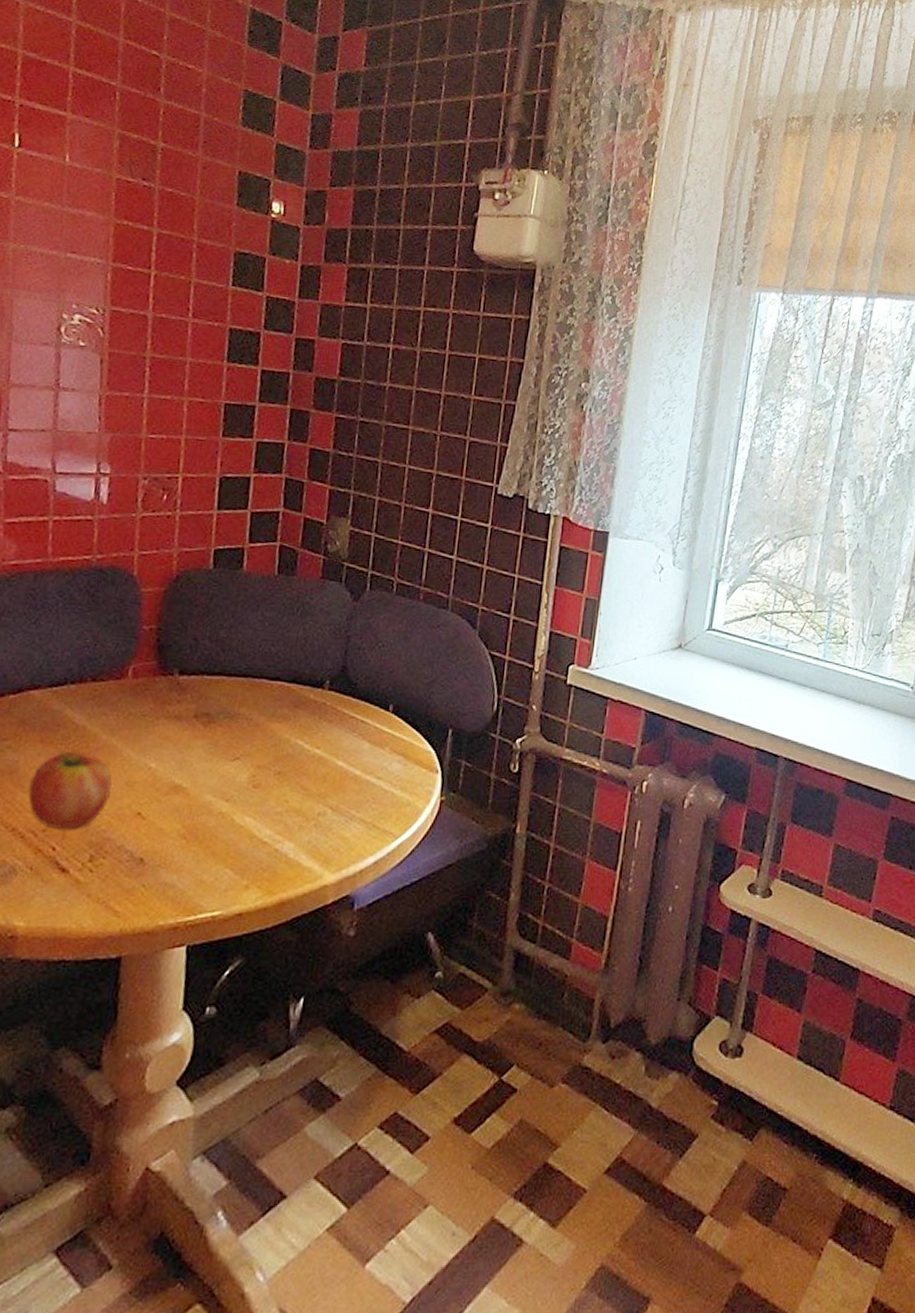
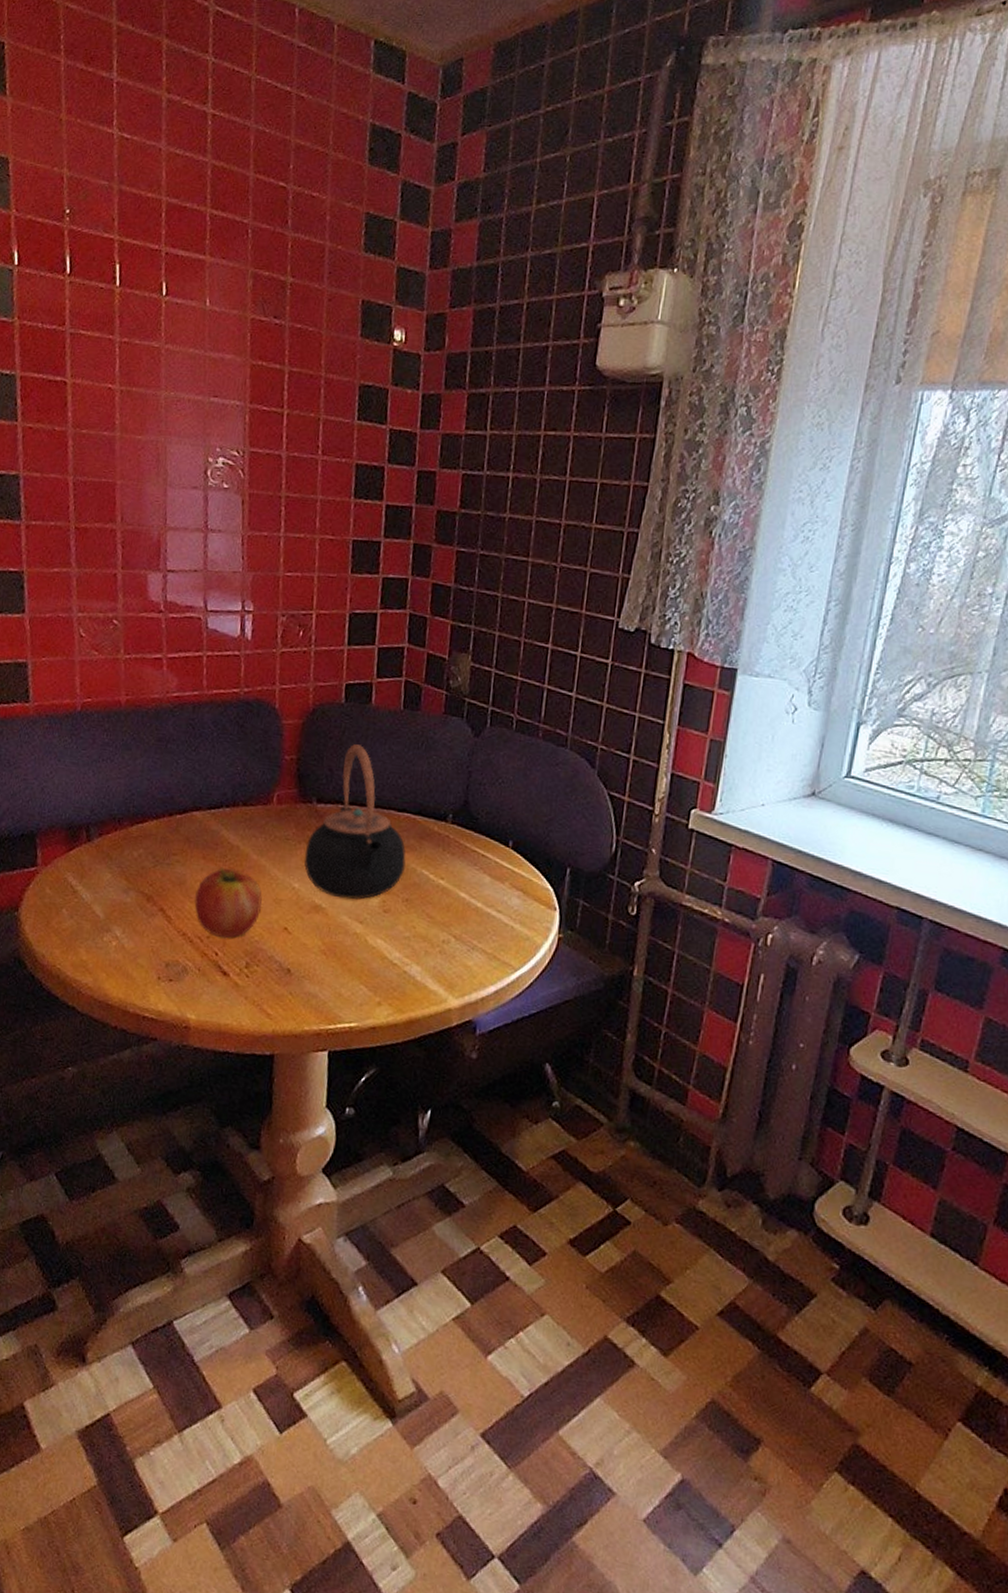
teapot: none [162,611,279,777] -> present [304,744,406,900]

